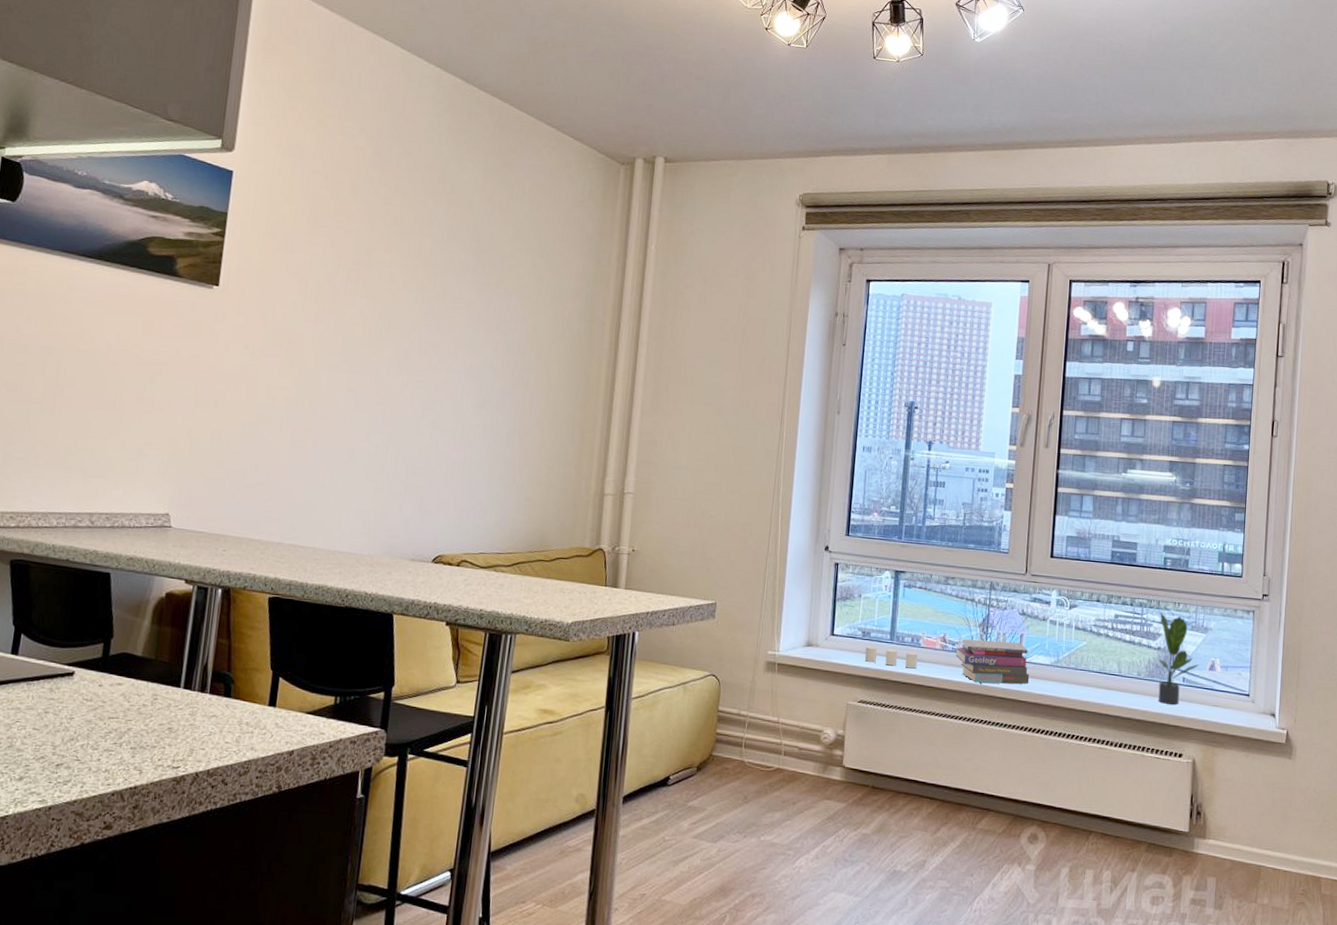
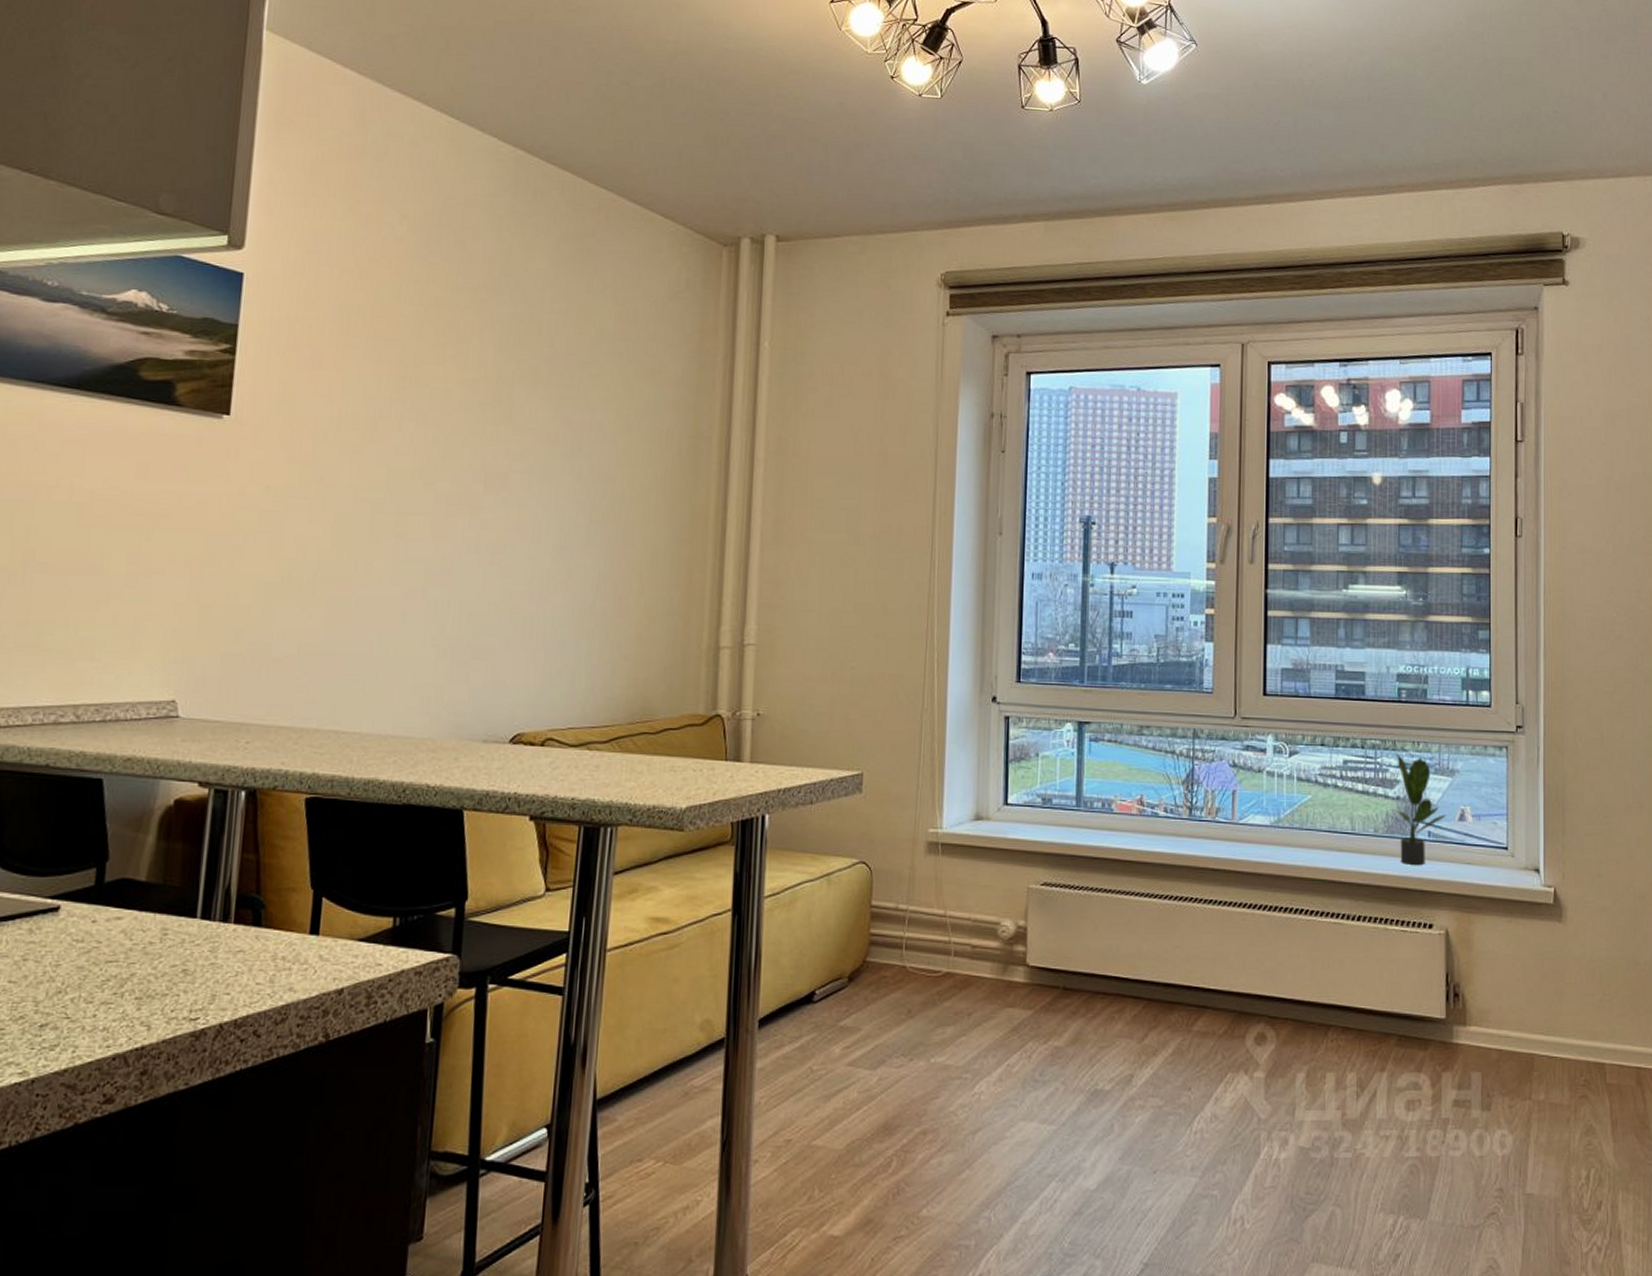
candle: present [864,646,918,669] -> none [1046,816,1111,840]
books: present [955,639,1030,684] -> none [1155,800,1246,853]

